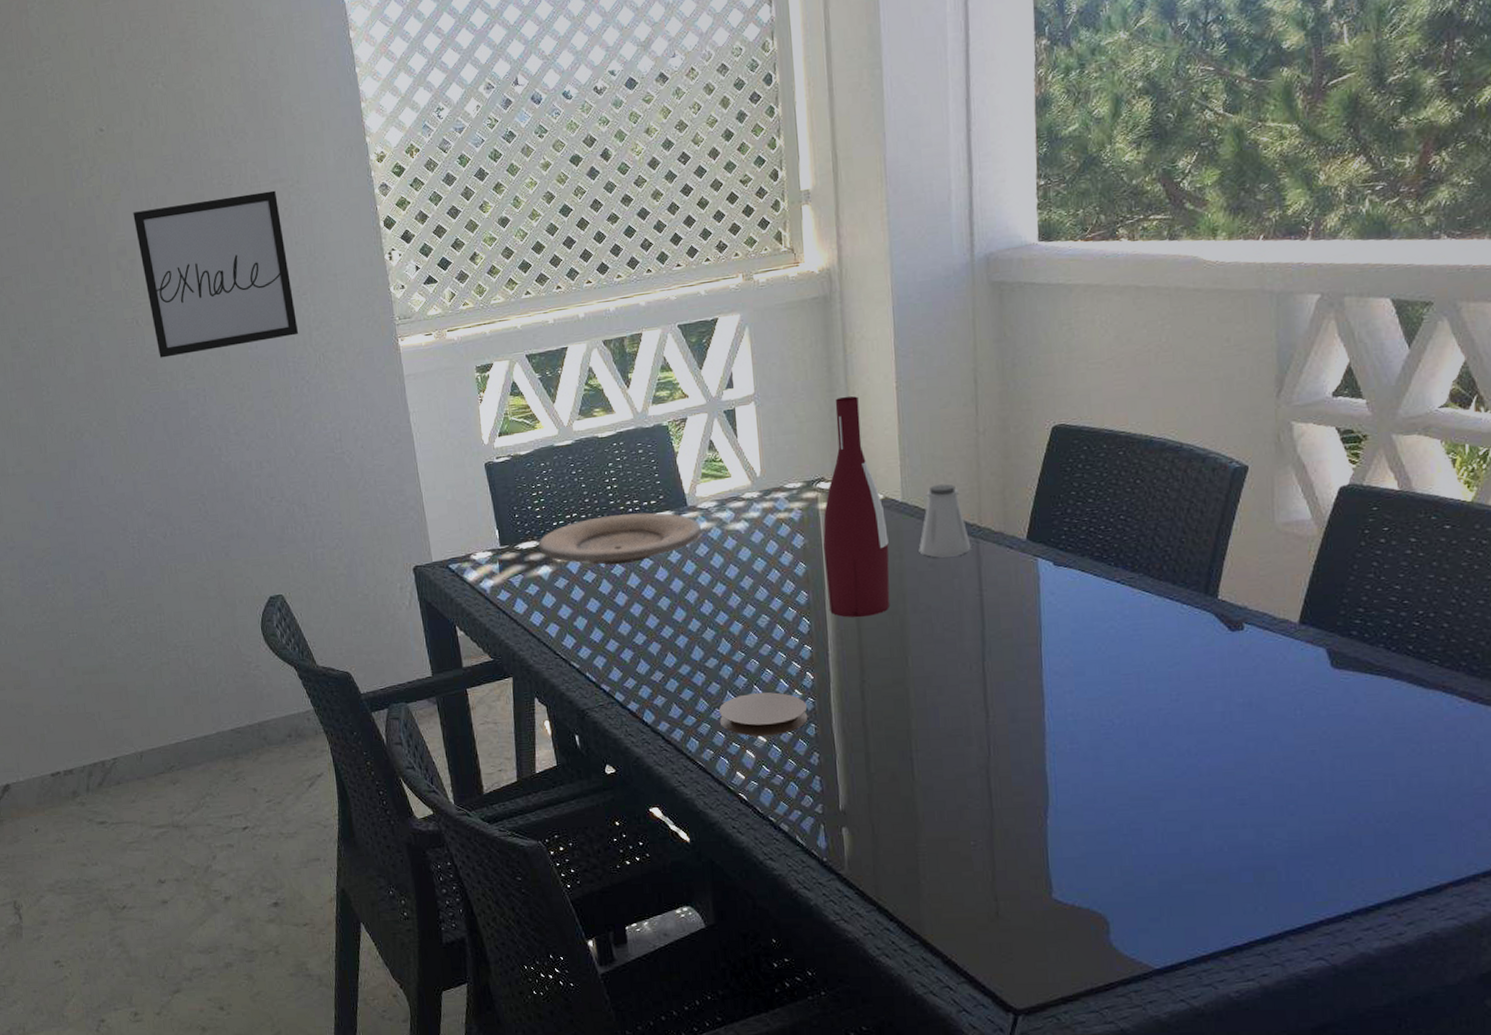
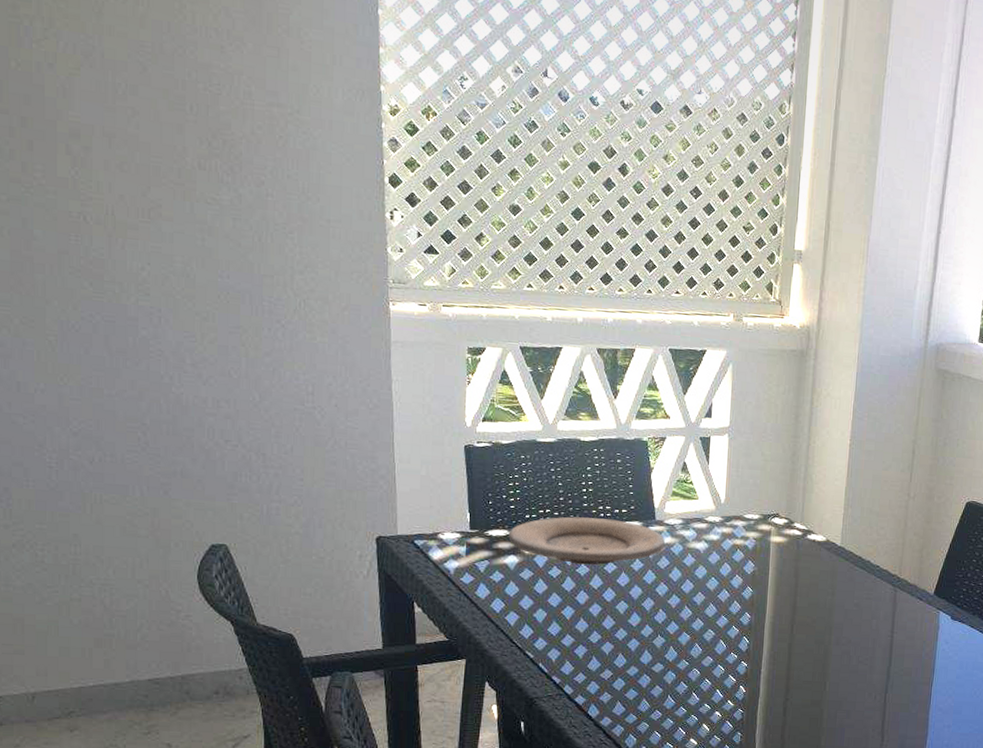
wall art: present [133,190,299,358] -> none [94,94,280,274]
coaster: present [718,692,808,737] -> none [657,700,737,740]
wine bottle: present [822,396,890,618] -> none [767,444,825,643]
saltshaker: present [919,483,971,558] -> none [848,536,890,600]

